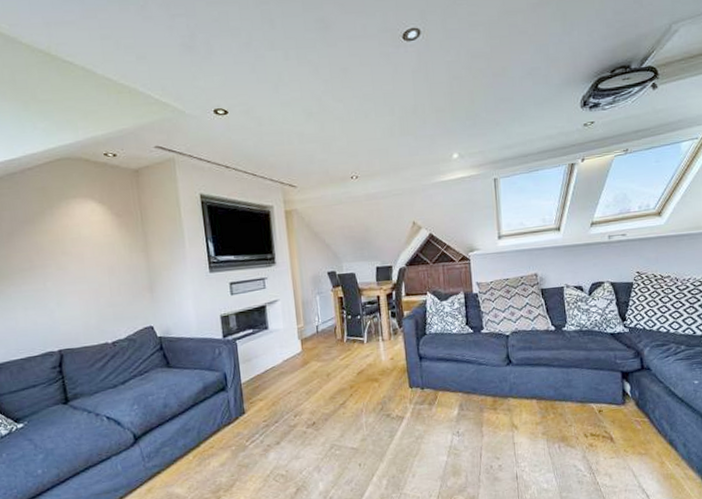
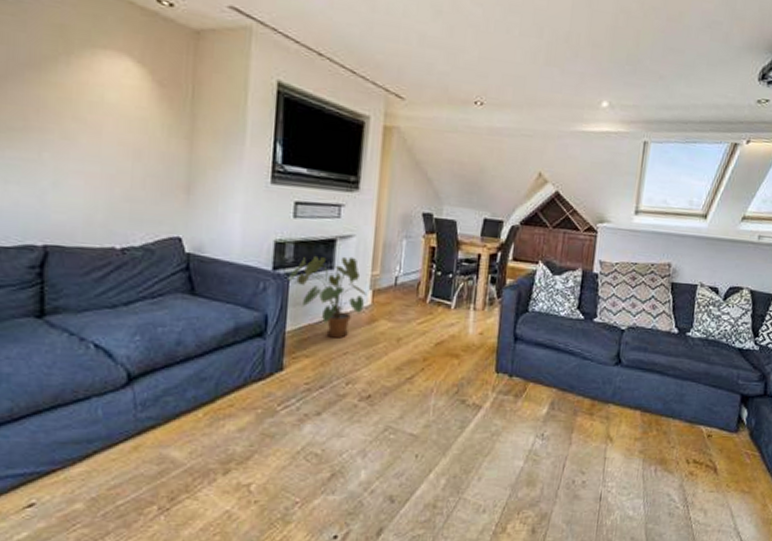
house plant: none [235,316,298,383] -> present [288,255,368,338]

